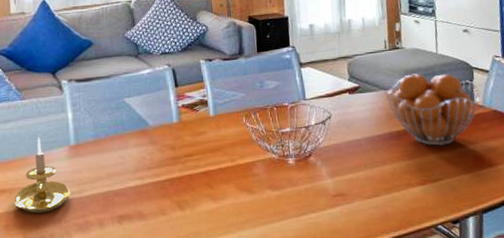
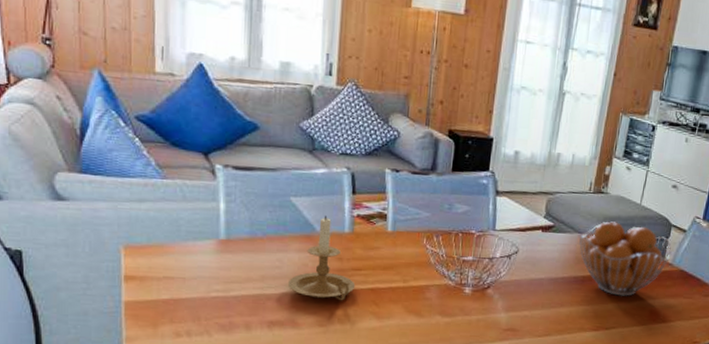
candle holder: present [14,137,71,214] -> none [145,224,215,308]
candle holder: none [130,110,190,188] -> present [287,215,356,301]

